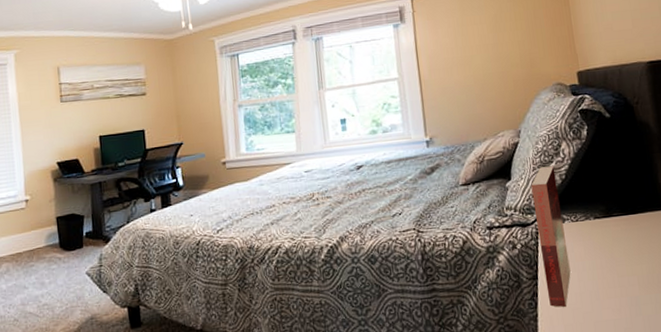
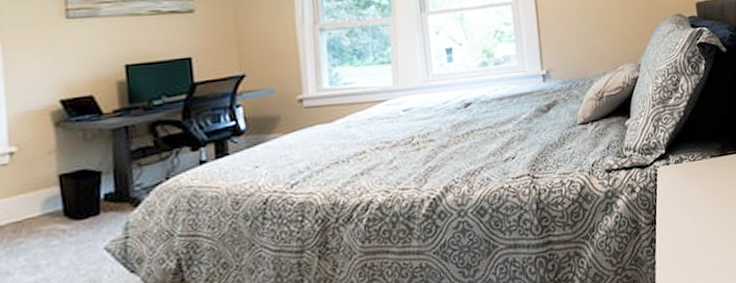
book: present [531,166,571,307] -> none [650,102,688,253]

